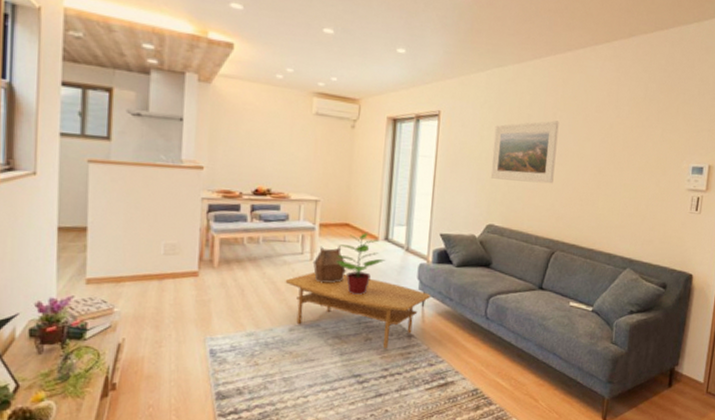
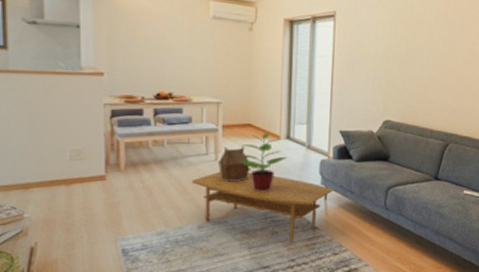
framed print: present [491,120,559,184] -> none [386,18,451,80]

